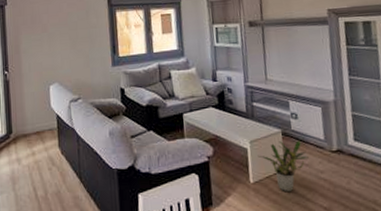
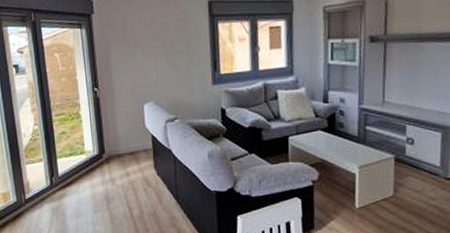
potted plant: present [257,140,309,192] -> none [366,166,421,218]

